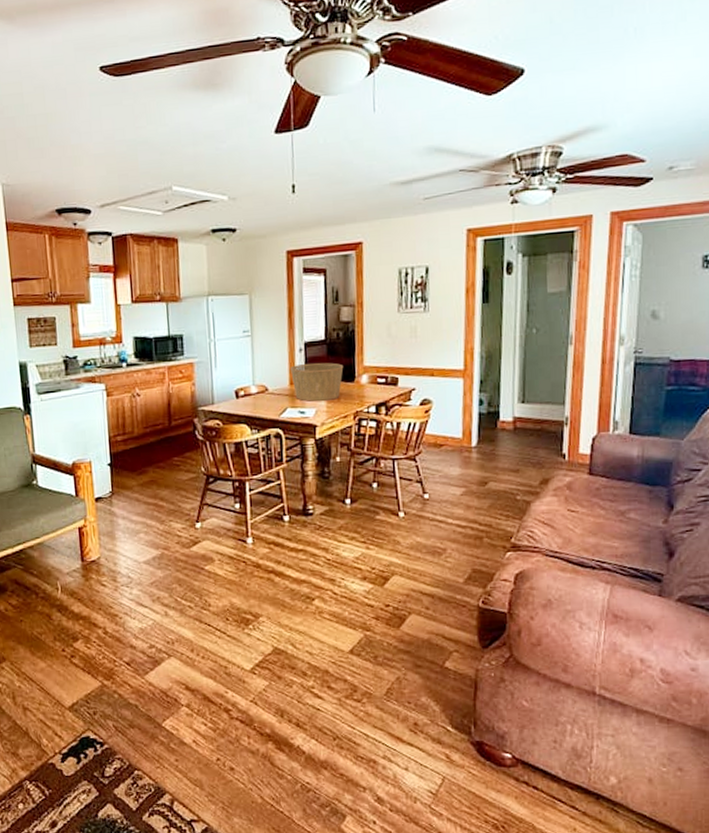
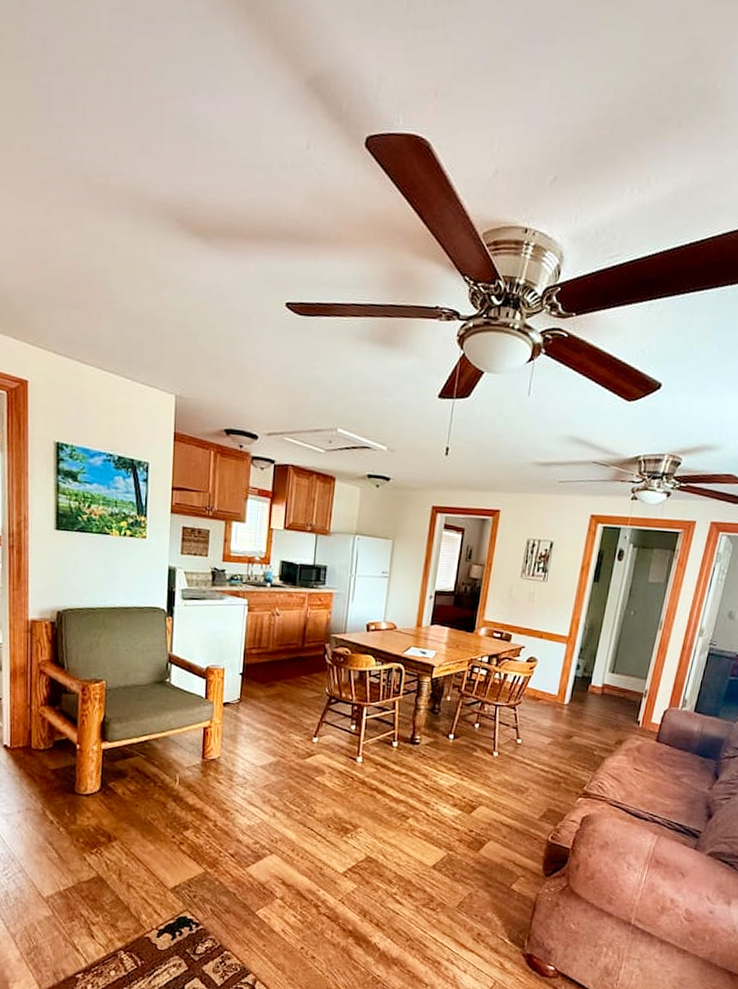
basket: present [291,362,344,402] -> none [419,609,467,646]

